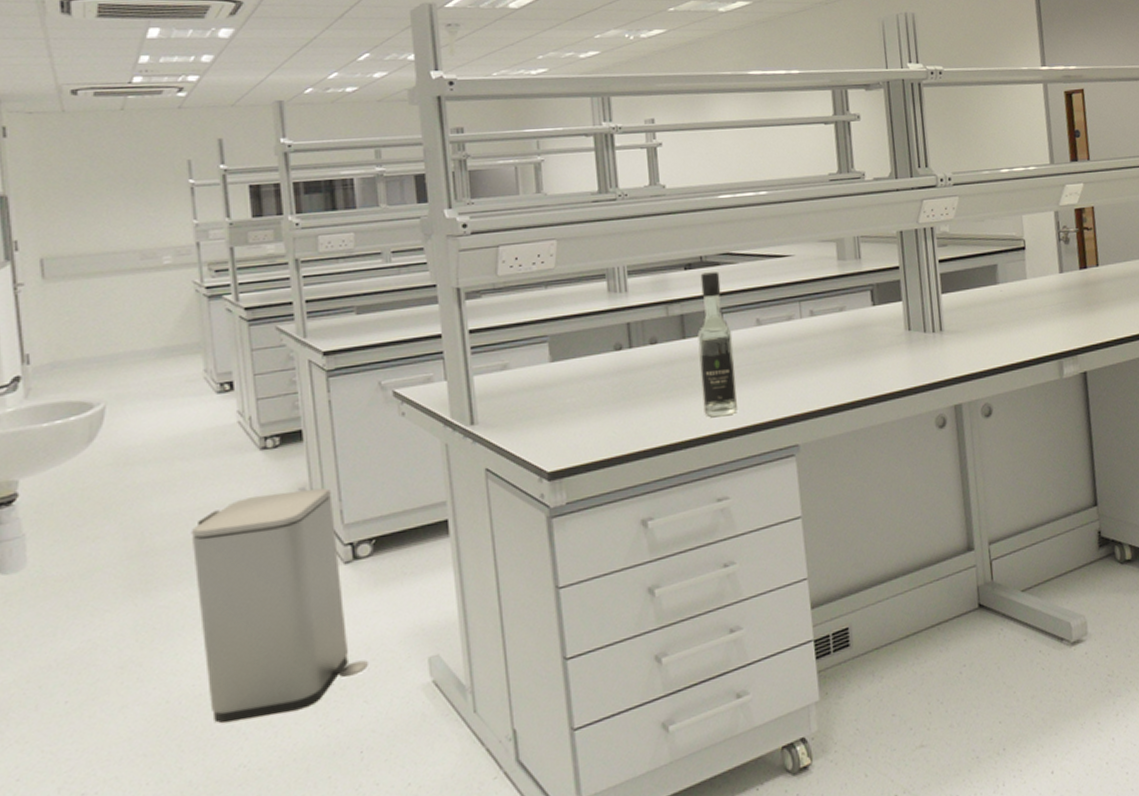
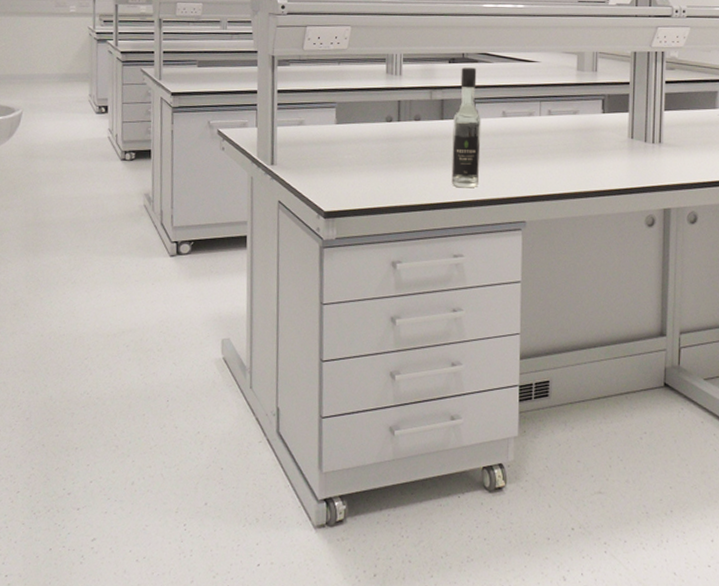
pedal bin: present [190,487,368,723] -> none [69,194,179,360]

